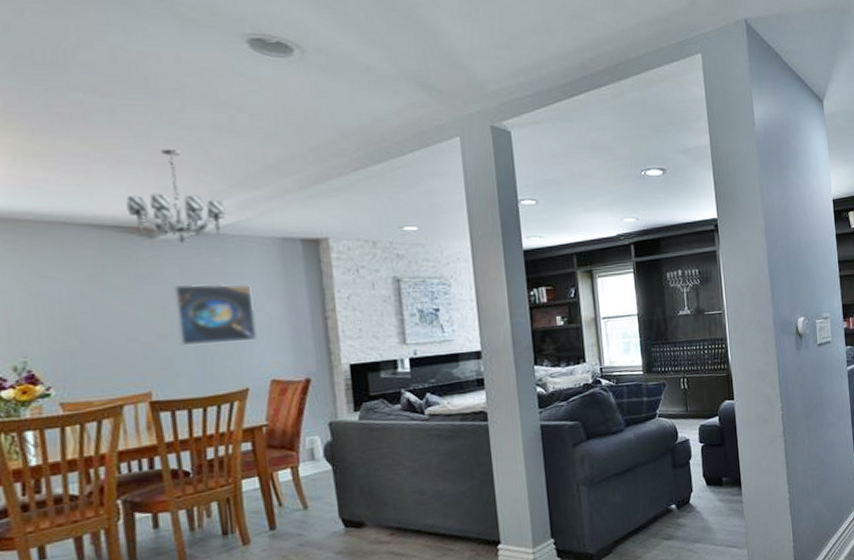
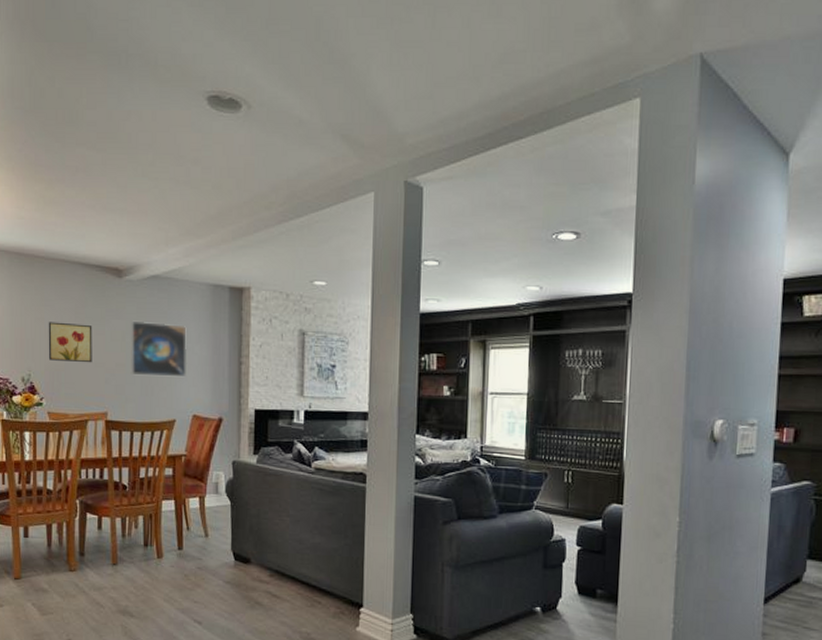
wall art: none [48,294,122,342] -> present [48,322,93,363]
chandelier: present [126,150,226,243] -> none [106,199,175,284]

